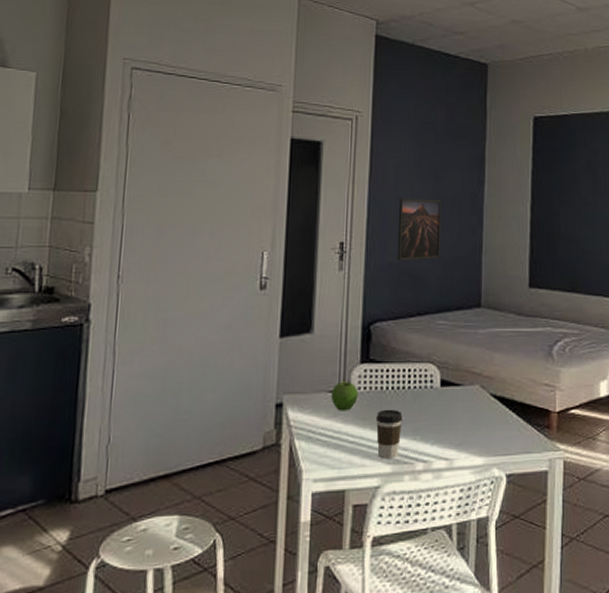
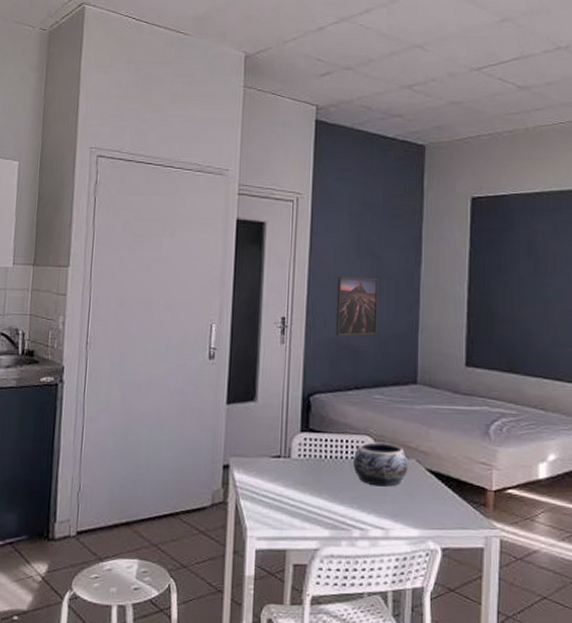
fruit: present [330,380,359,411] -> none [273,446,299,476]
coffee cup: present [376,409,403,459] -> none [315,476,340,524]
decorative bowl: none [416,370,473,415] -> present [353,442,409,487]

